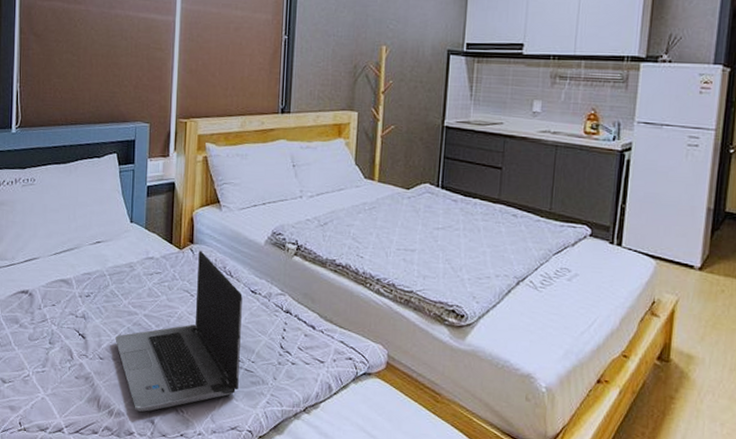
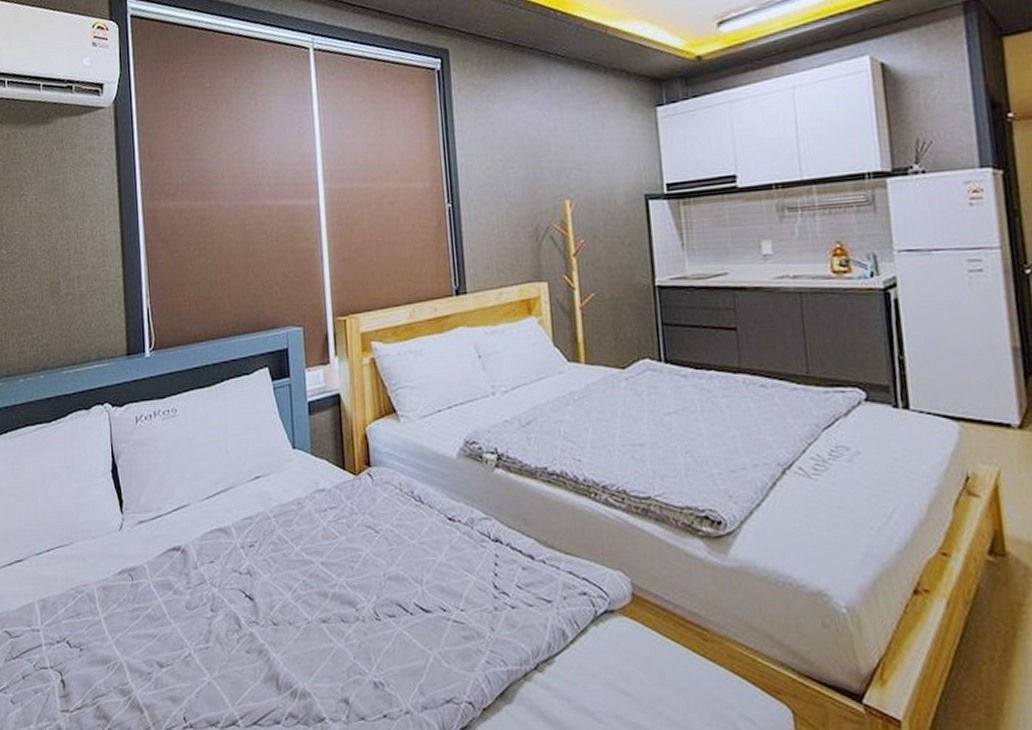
laptop computer: present [115,250,243,412] -> none [289,474,448,689]

